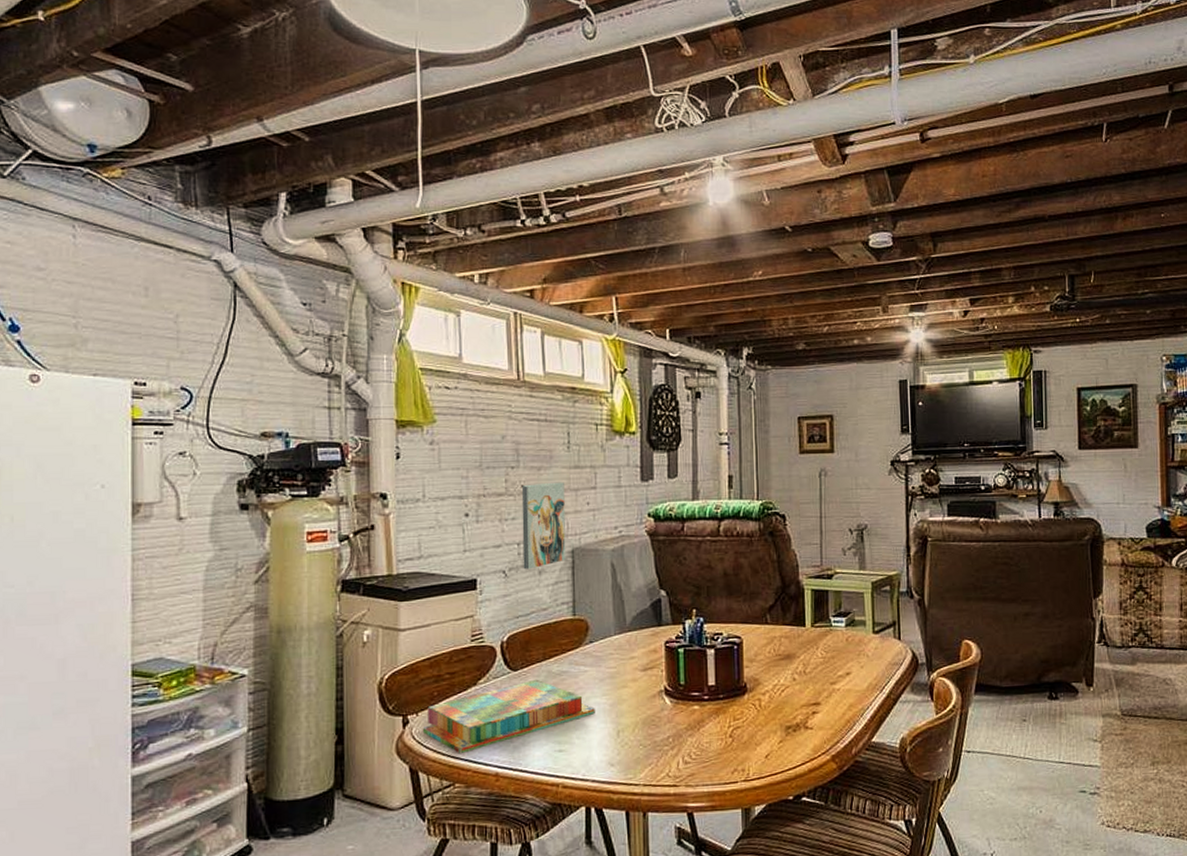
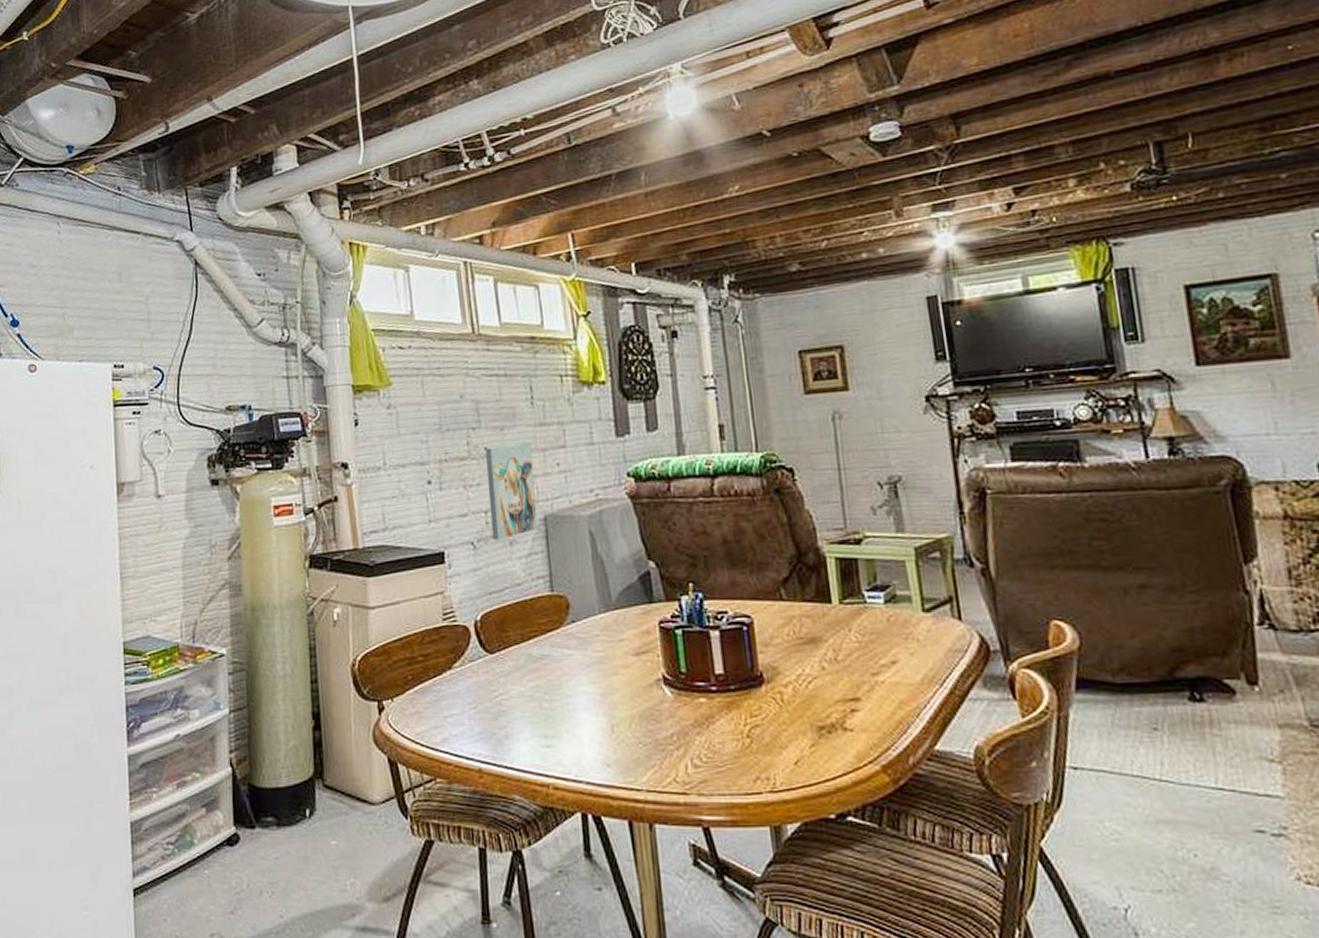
board game: present [422,679,595,753] -> none [398,663,584,745]

